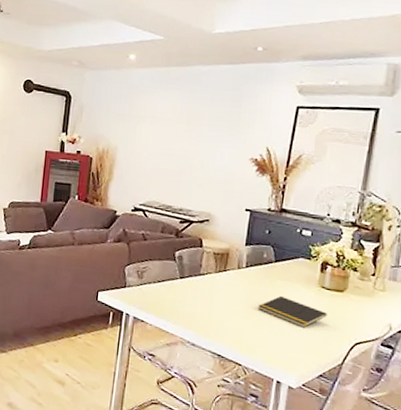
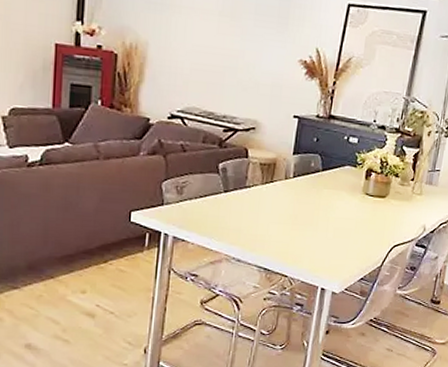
notepad: present [257,295,327,328] -> none [304,204,370,235]

